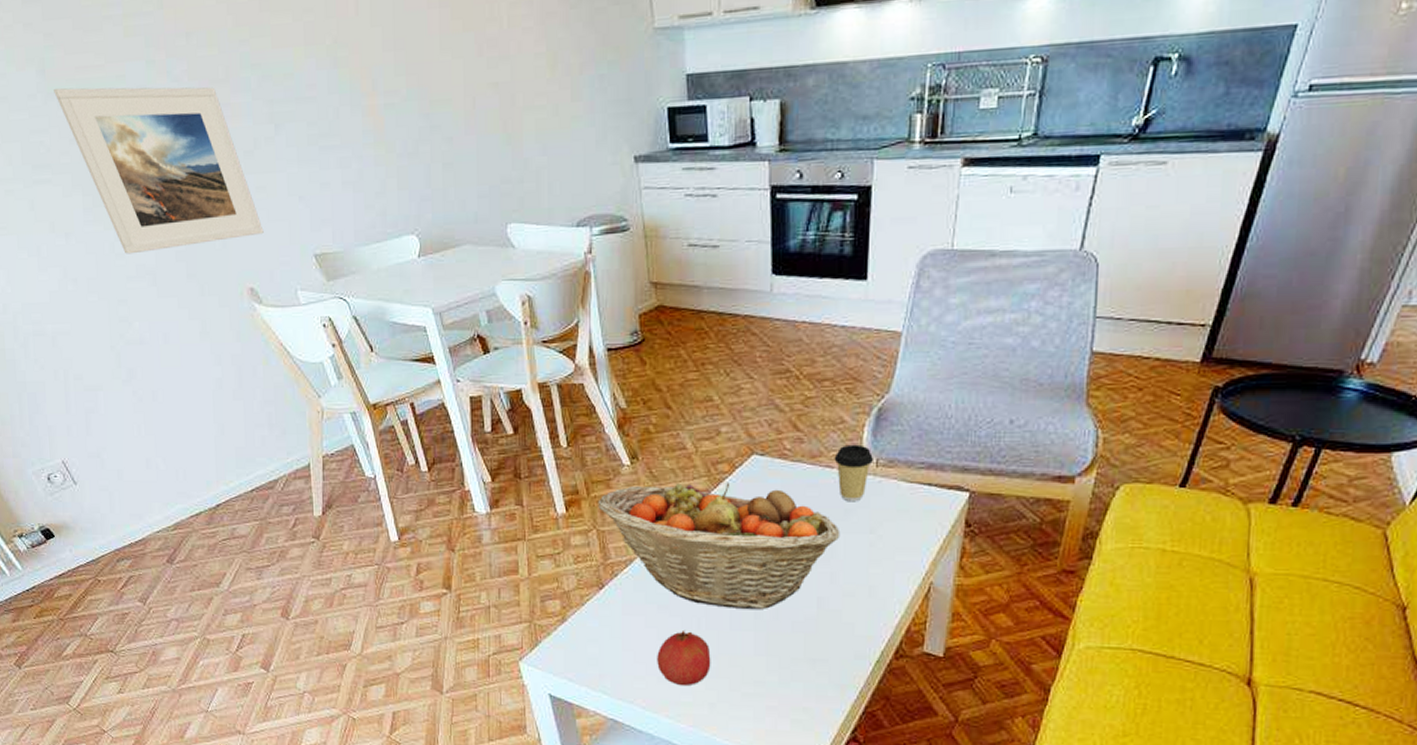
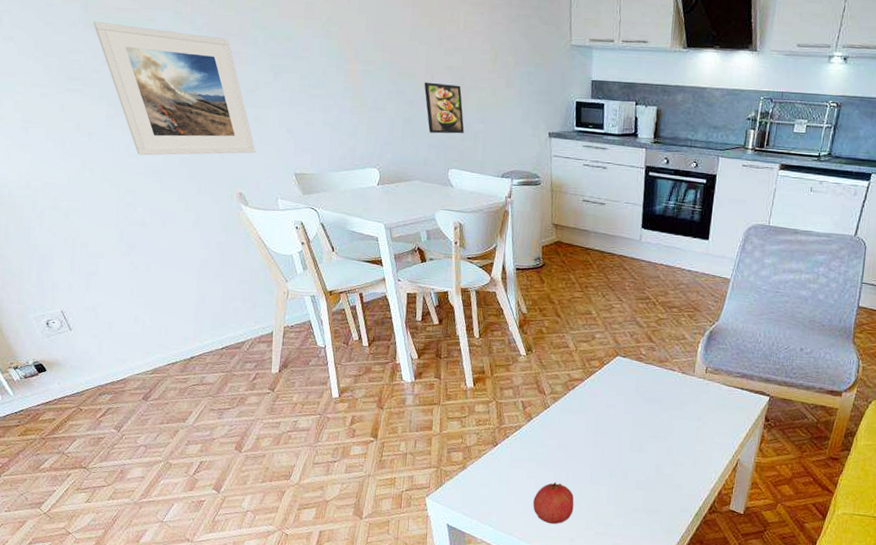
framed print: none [464,107,522,178] -> present [424,82,464,134]
fruit basket: present [598,483,841,609] -> none [498,371,677,470]
coffee cup: present [834,444,873,502] -> none [676,355,704,397]

